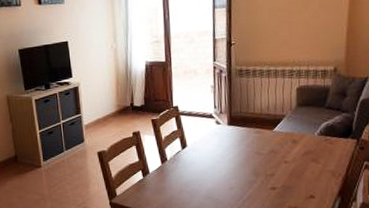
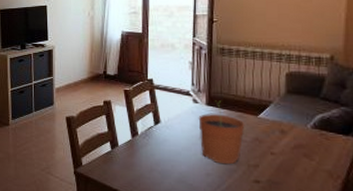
plant pot: none [221,119,262,177] -> present [198,100,245,165]

